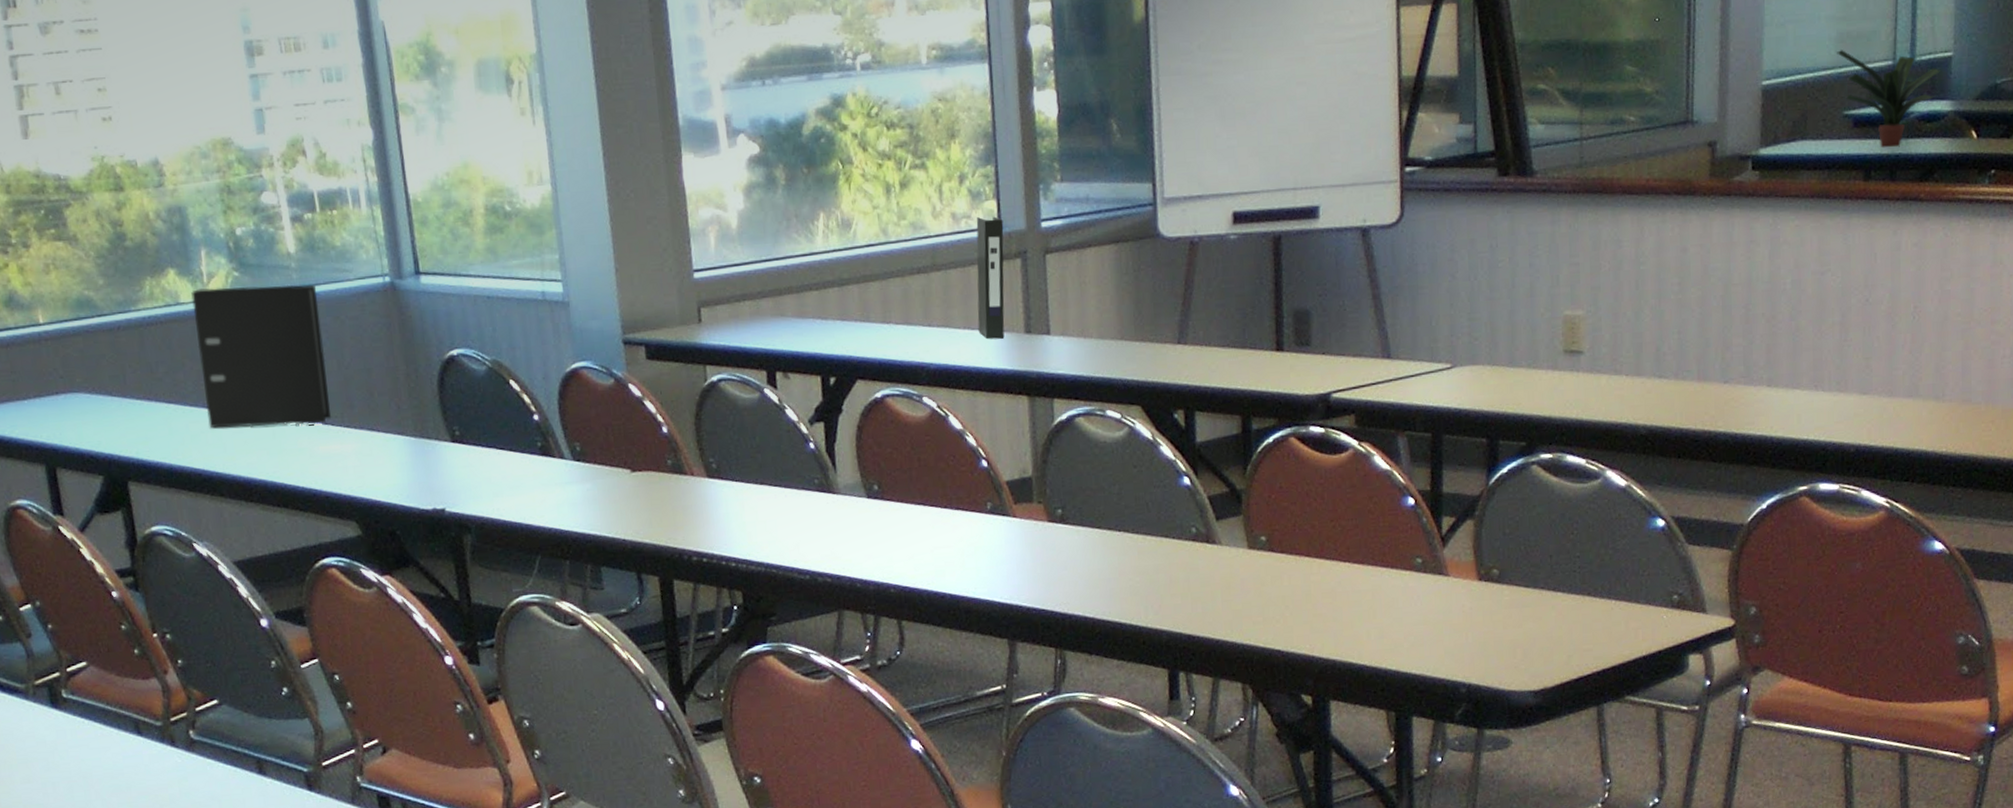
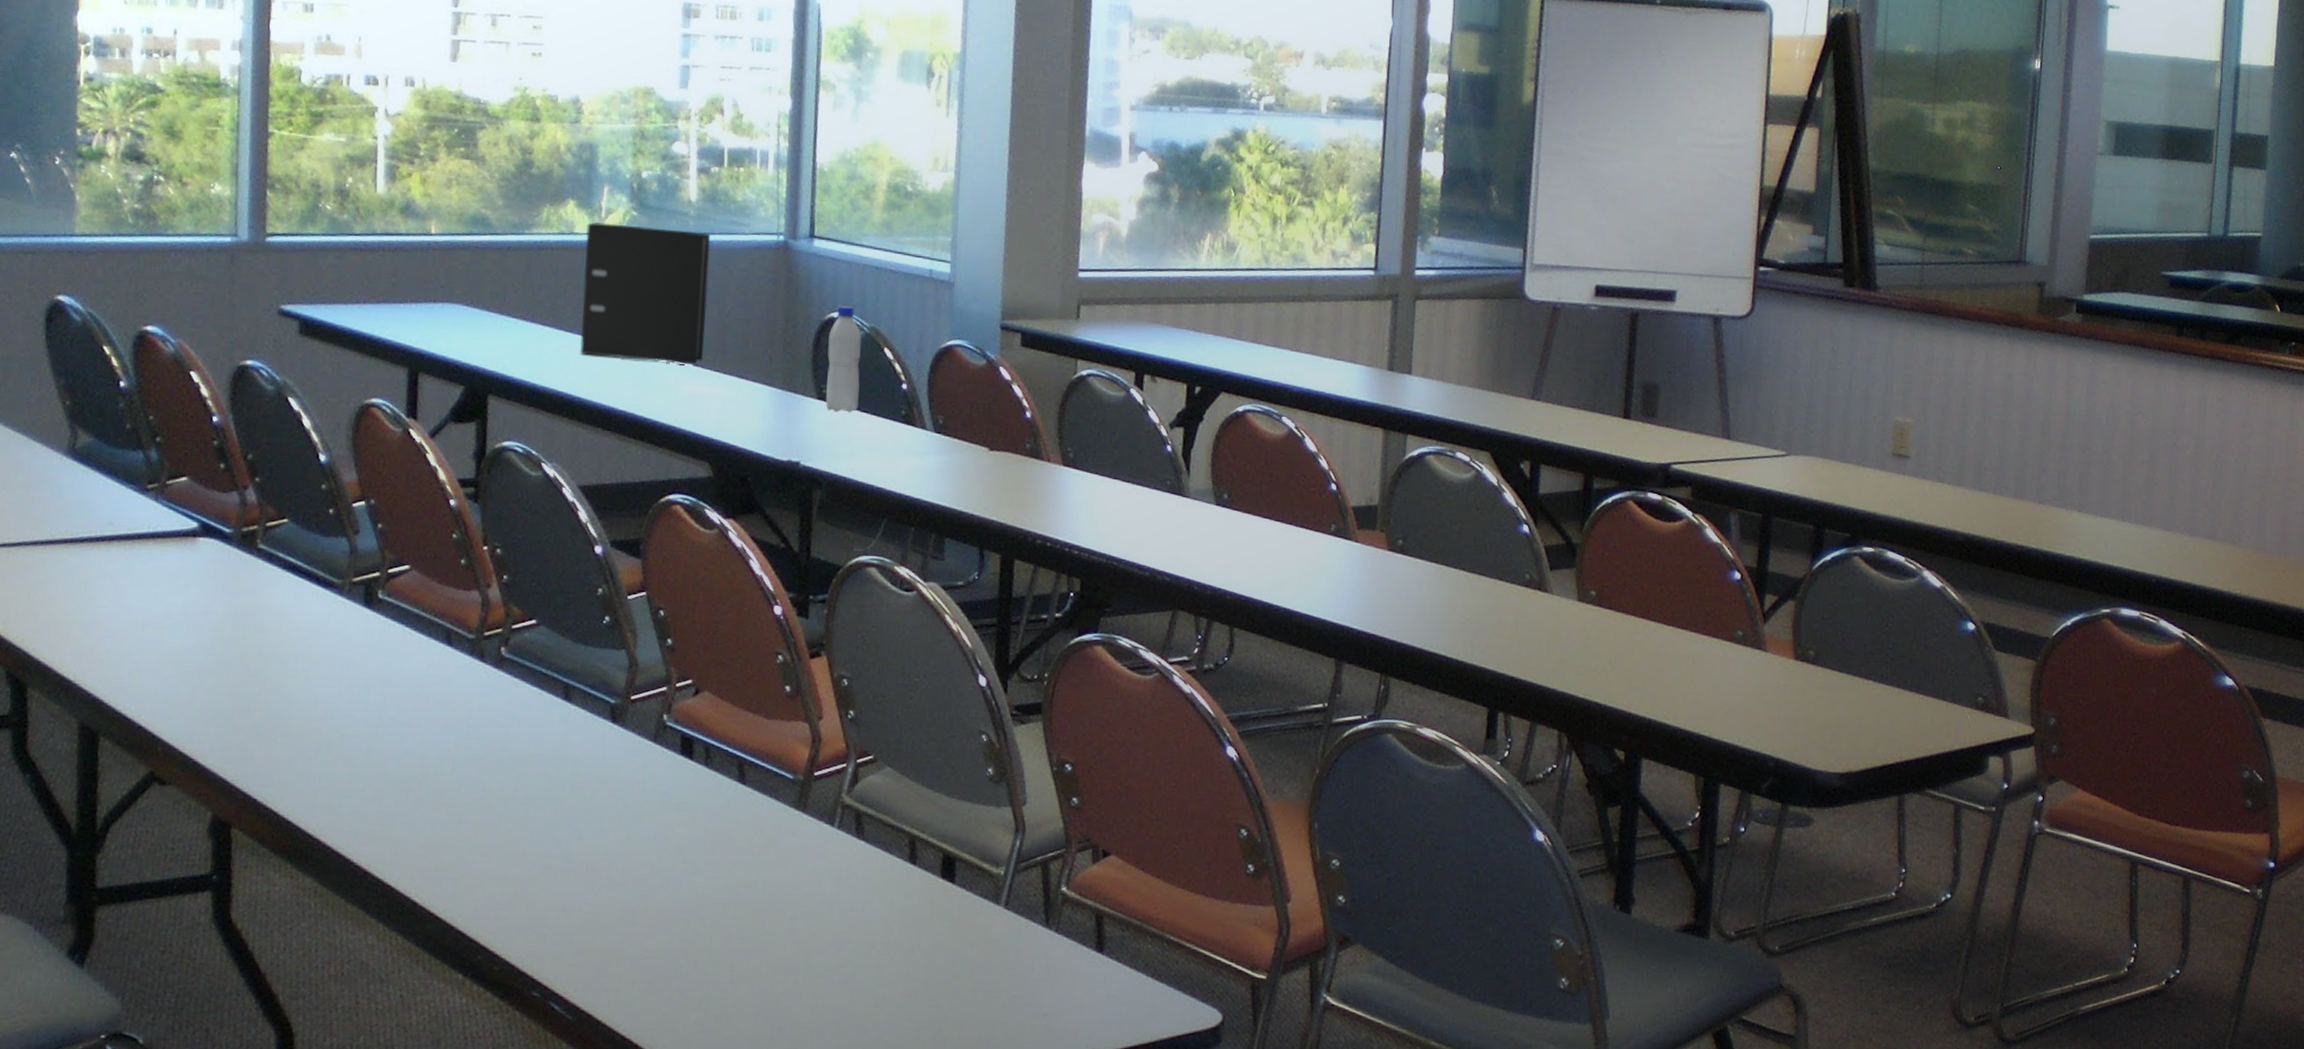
water bottle: none [452,341,493,453] -> present [825,305,862,413]
binder: present [976,216,1005,340] -> none [1343,258,1380,372]
potted plant: present [1837,50,1940,148] -> none [2158,217,2250,310]

